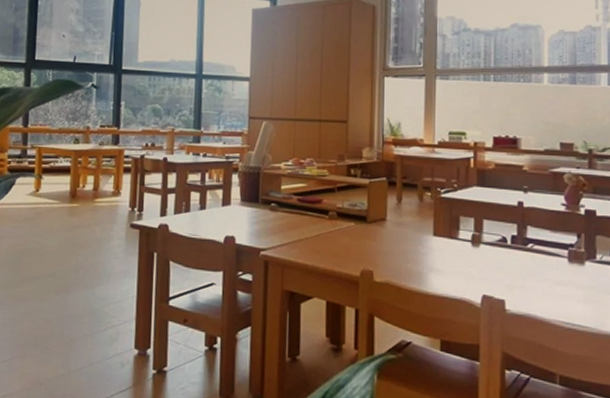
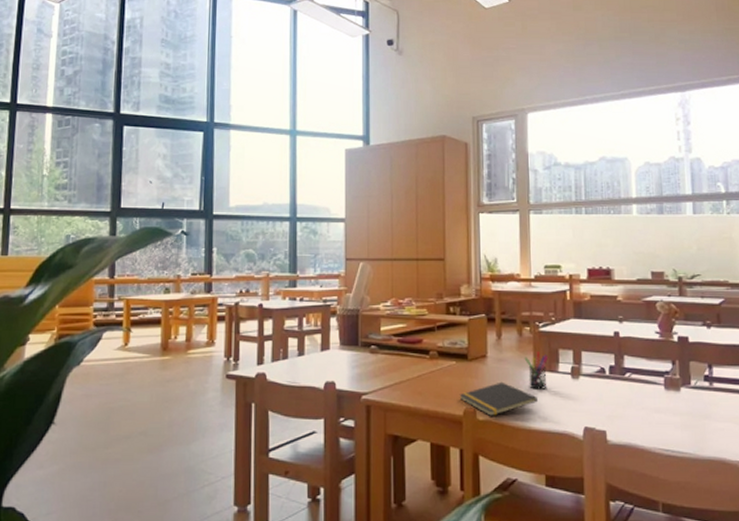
notepad: none [357,245,437,279] -> present [459,381,539,416]
pen holder: none [424,217,449,255] -> present [524,351,549,389]

